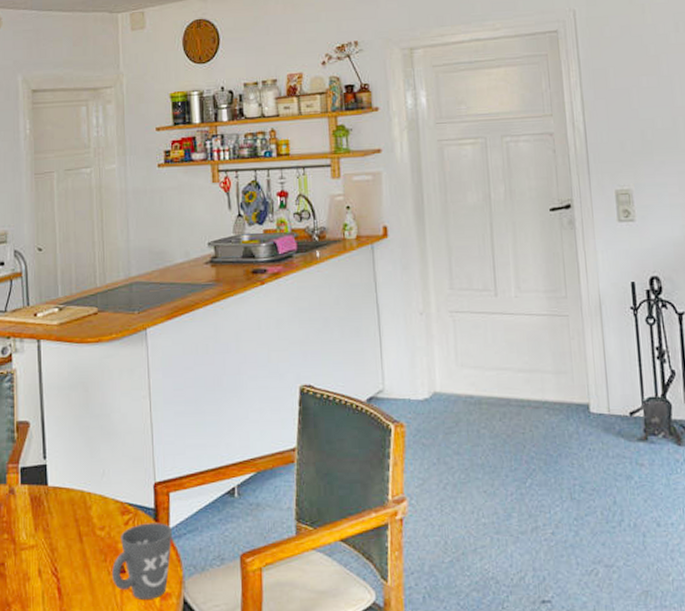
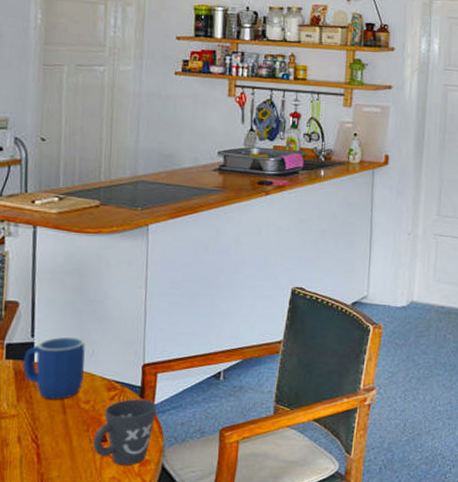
mug: none [38,456,97,527] -> present [23,336,85,400]

